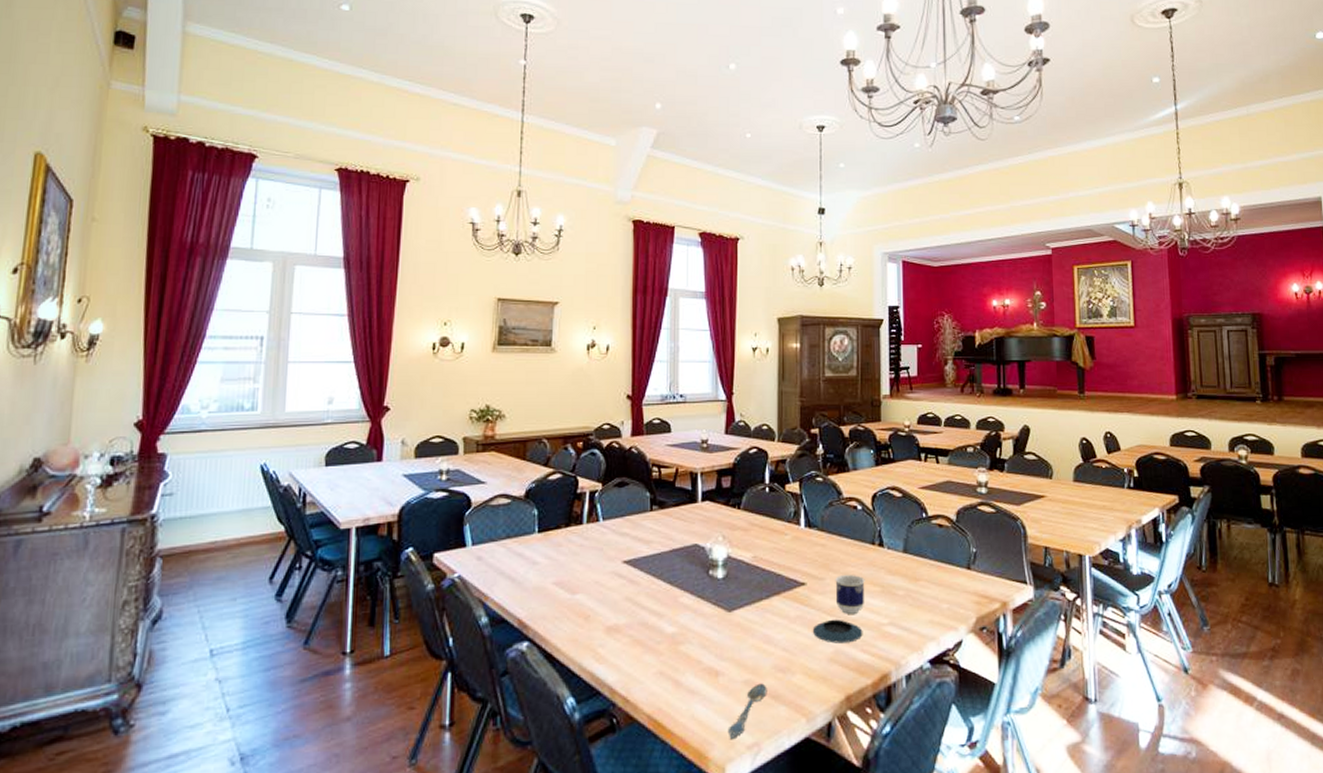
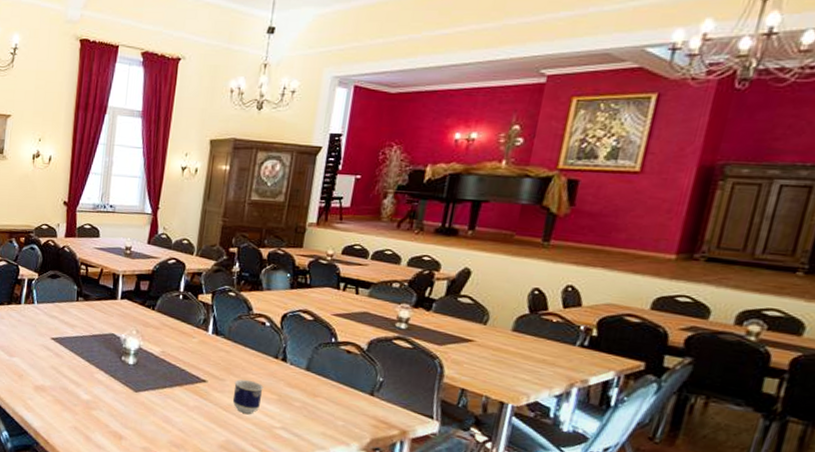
saucer: present [812,619,863,644] -> none [207,414,255,437]

